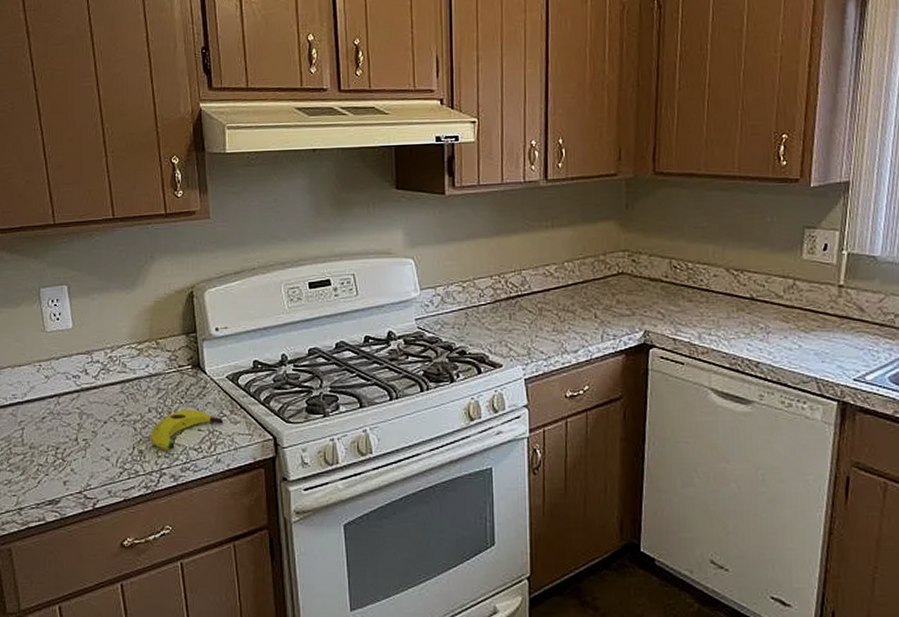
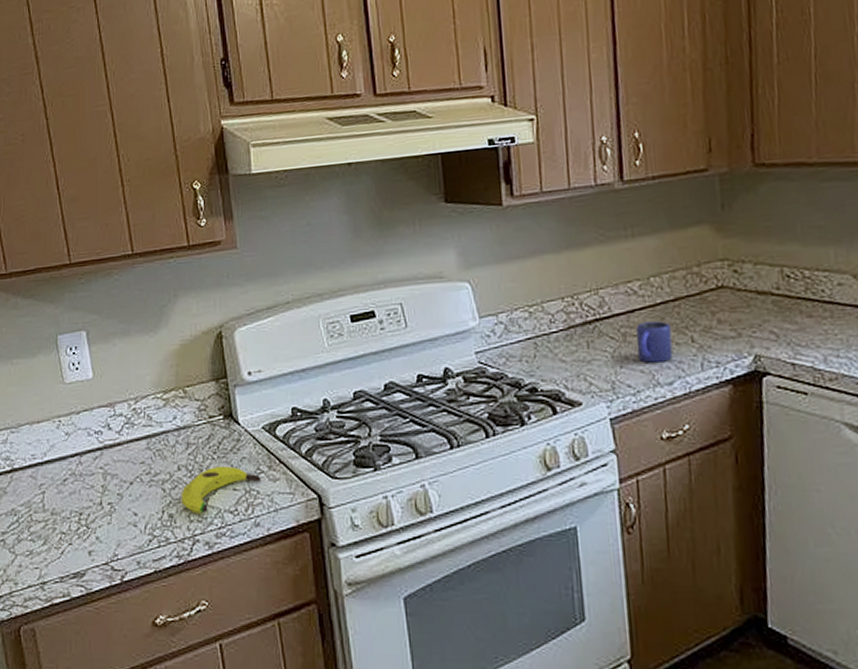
mug: none [550,299,580,334] -> present [636,321,673,363]

